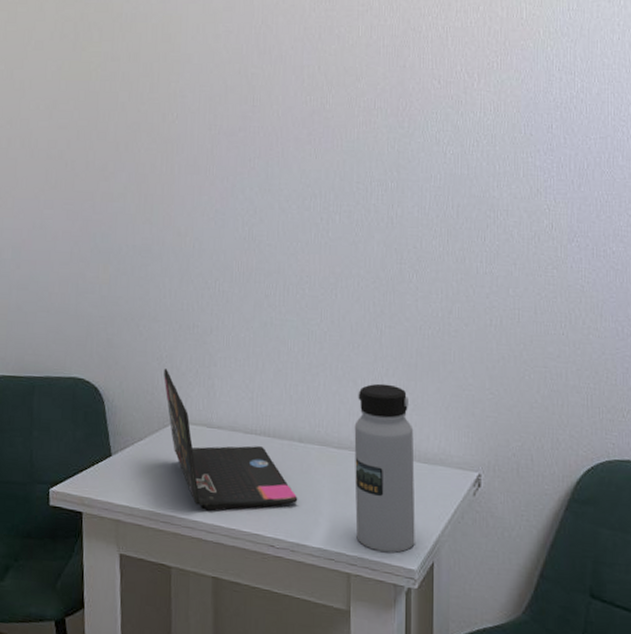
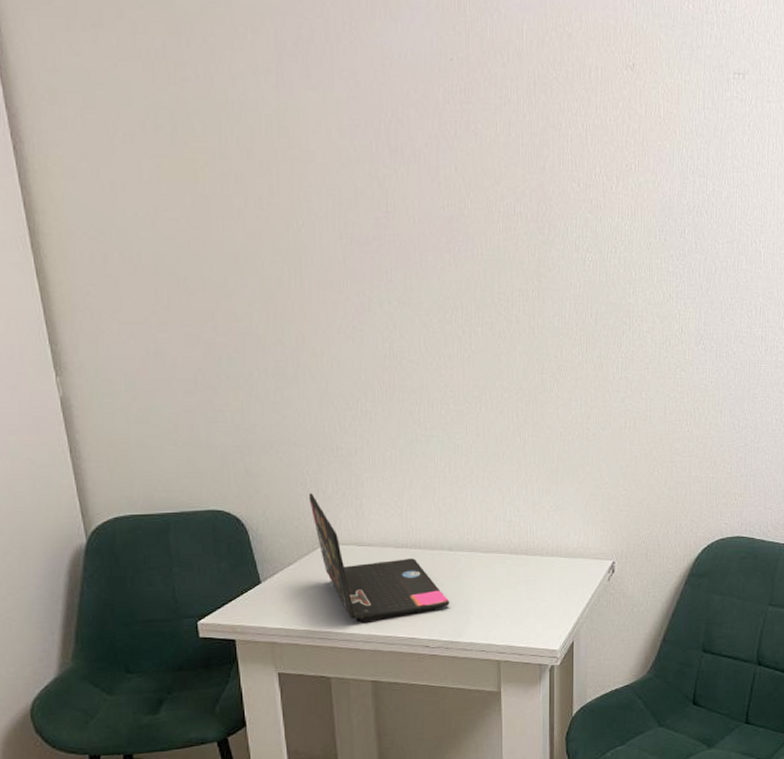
water bottle: present [354,383,415,553] -> none [501,489,558,639]

